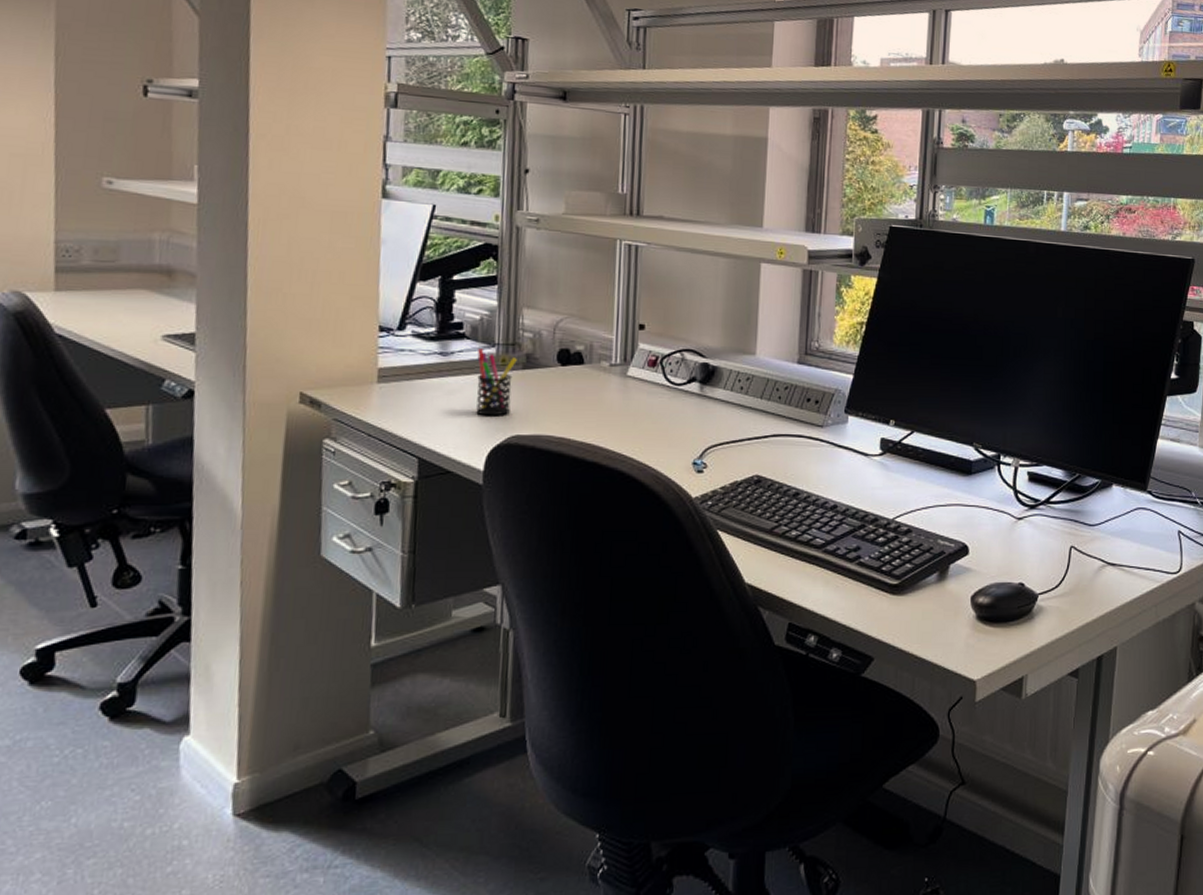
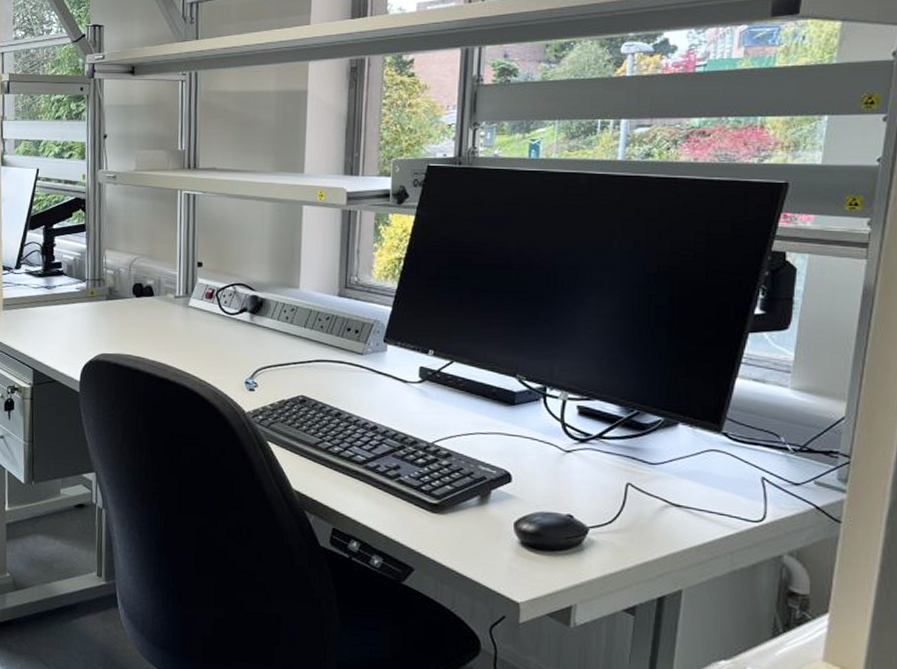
pen holder: present [476,349,517,416] -> none [73,283,102,338]

